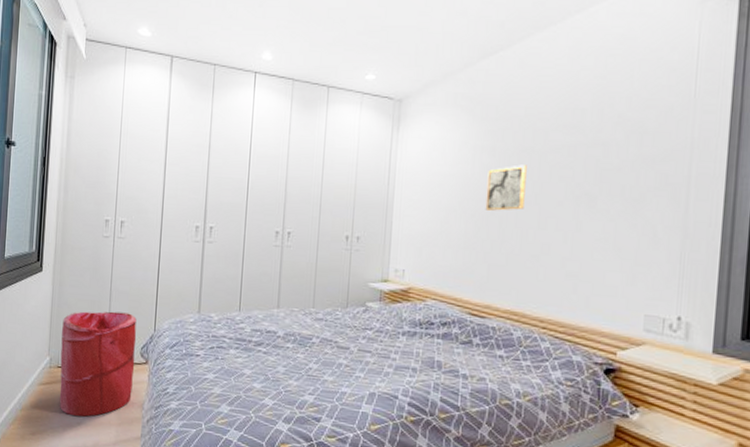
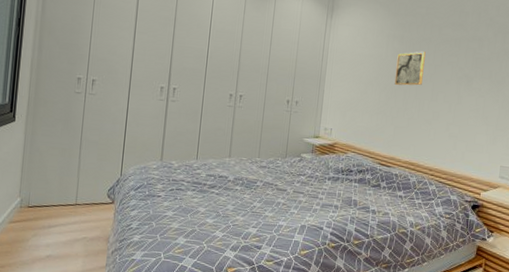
laundry hamper: present [59,311,137,417] -> none [29,158,105,250]

